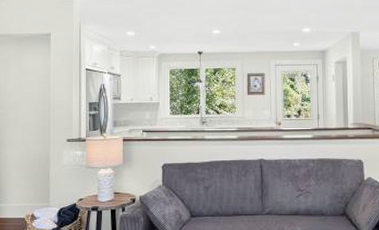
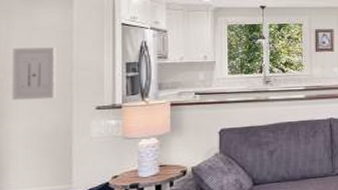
wall art: none [9,89,39,132] -> present [12,47,56,101]

